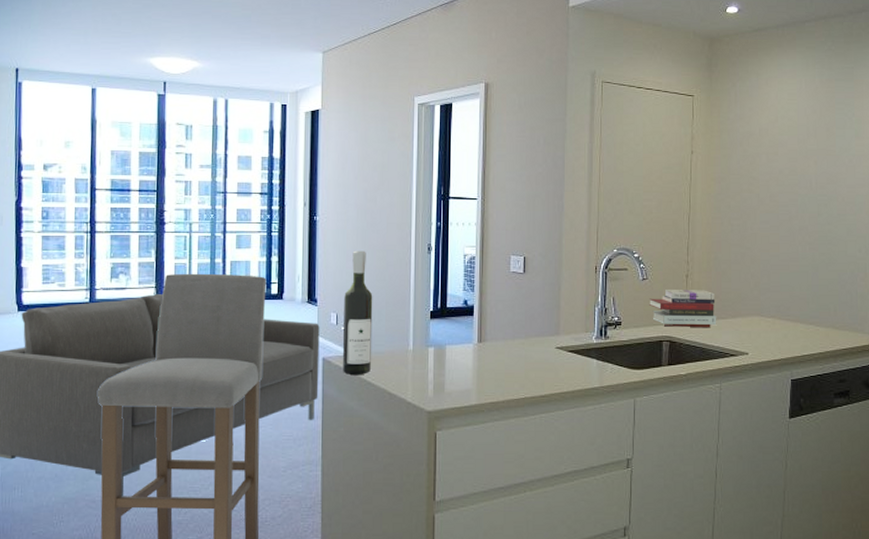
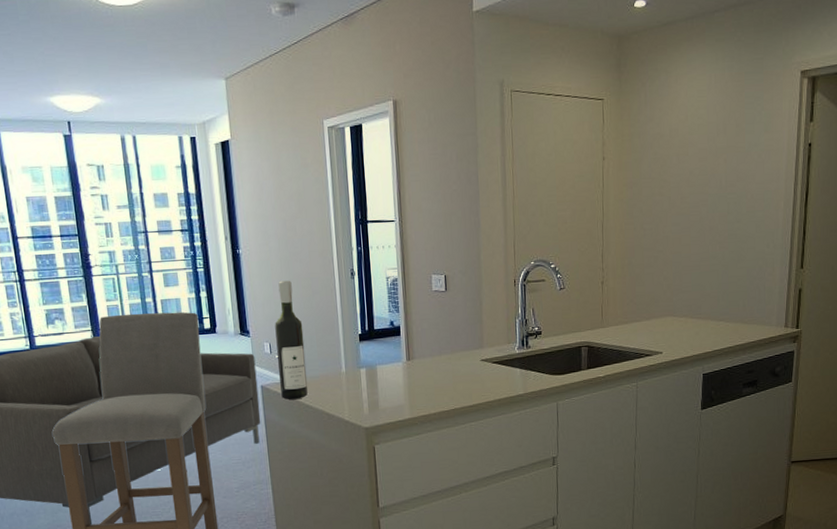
books: present [649,288,717,328] -> none [567,295,632,333]

